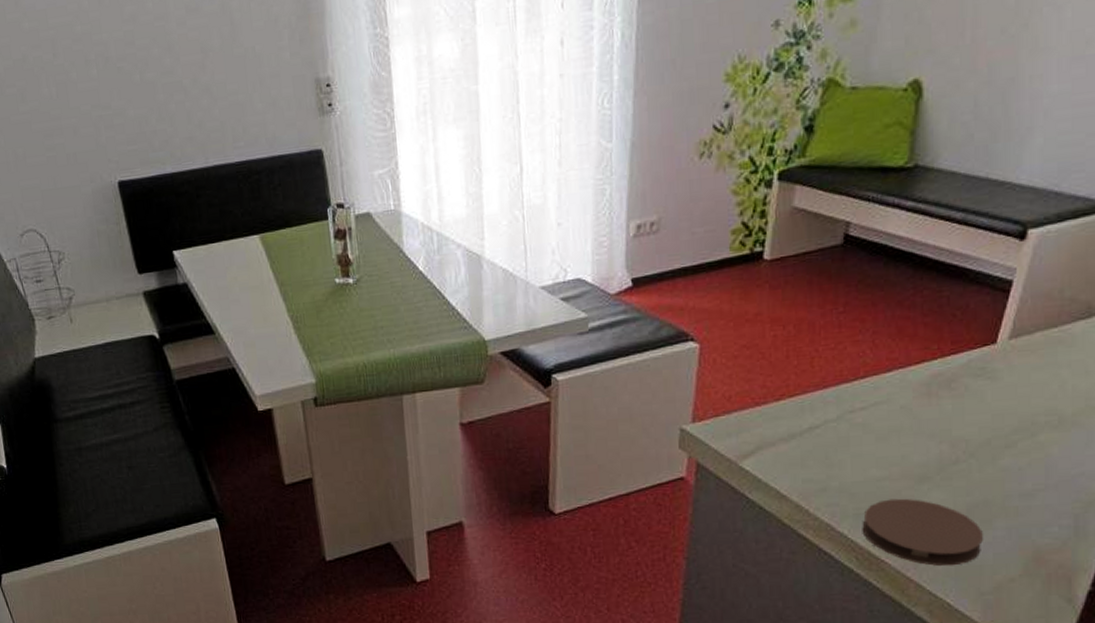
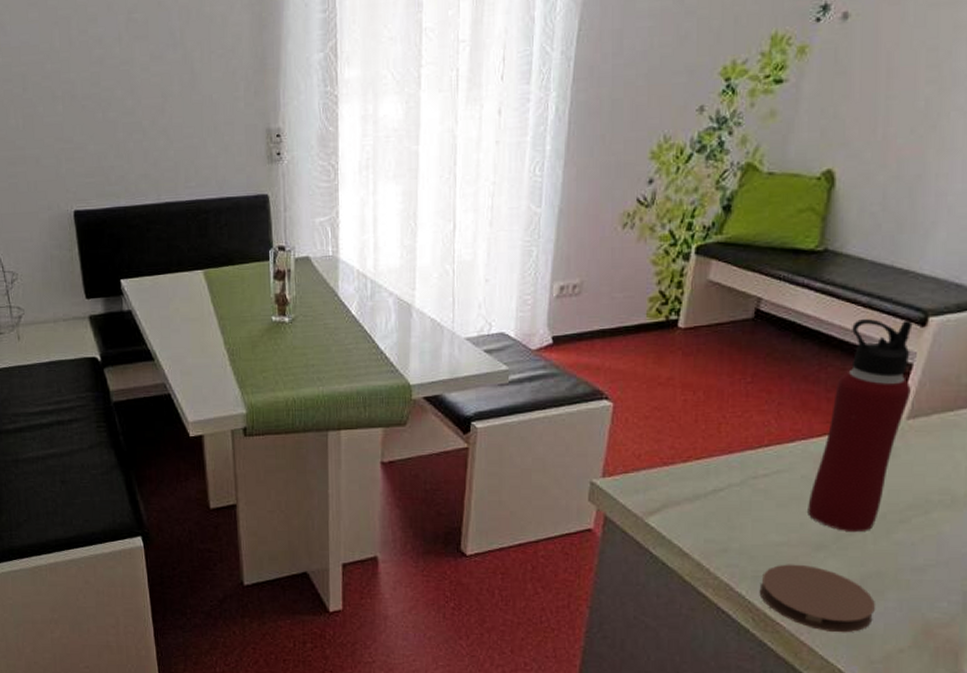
water bottle: none [908,234,1012,462] -> present [808,319,913,533]

